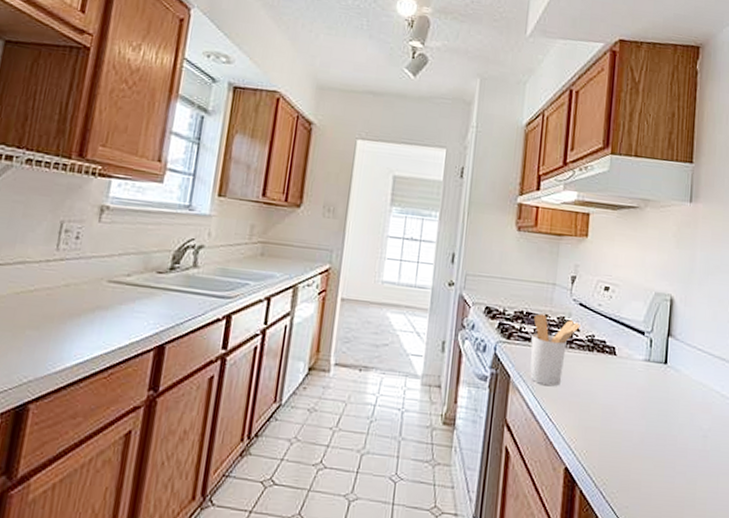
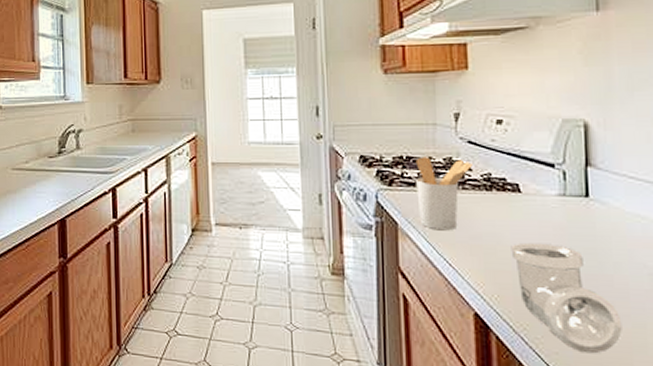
pipe fitting: none [601,402,679,508] -> present [511,242,622,354]

